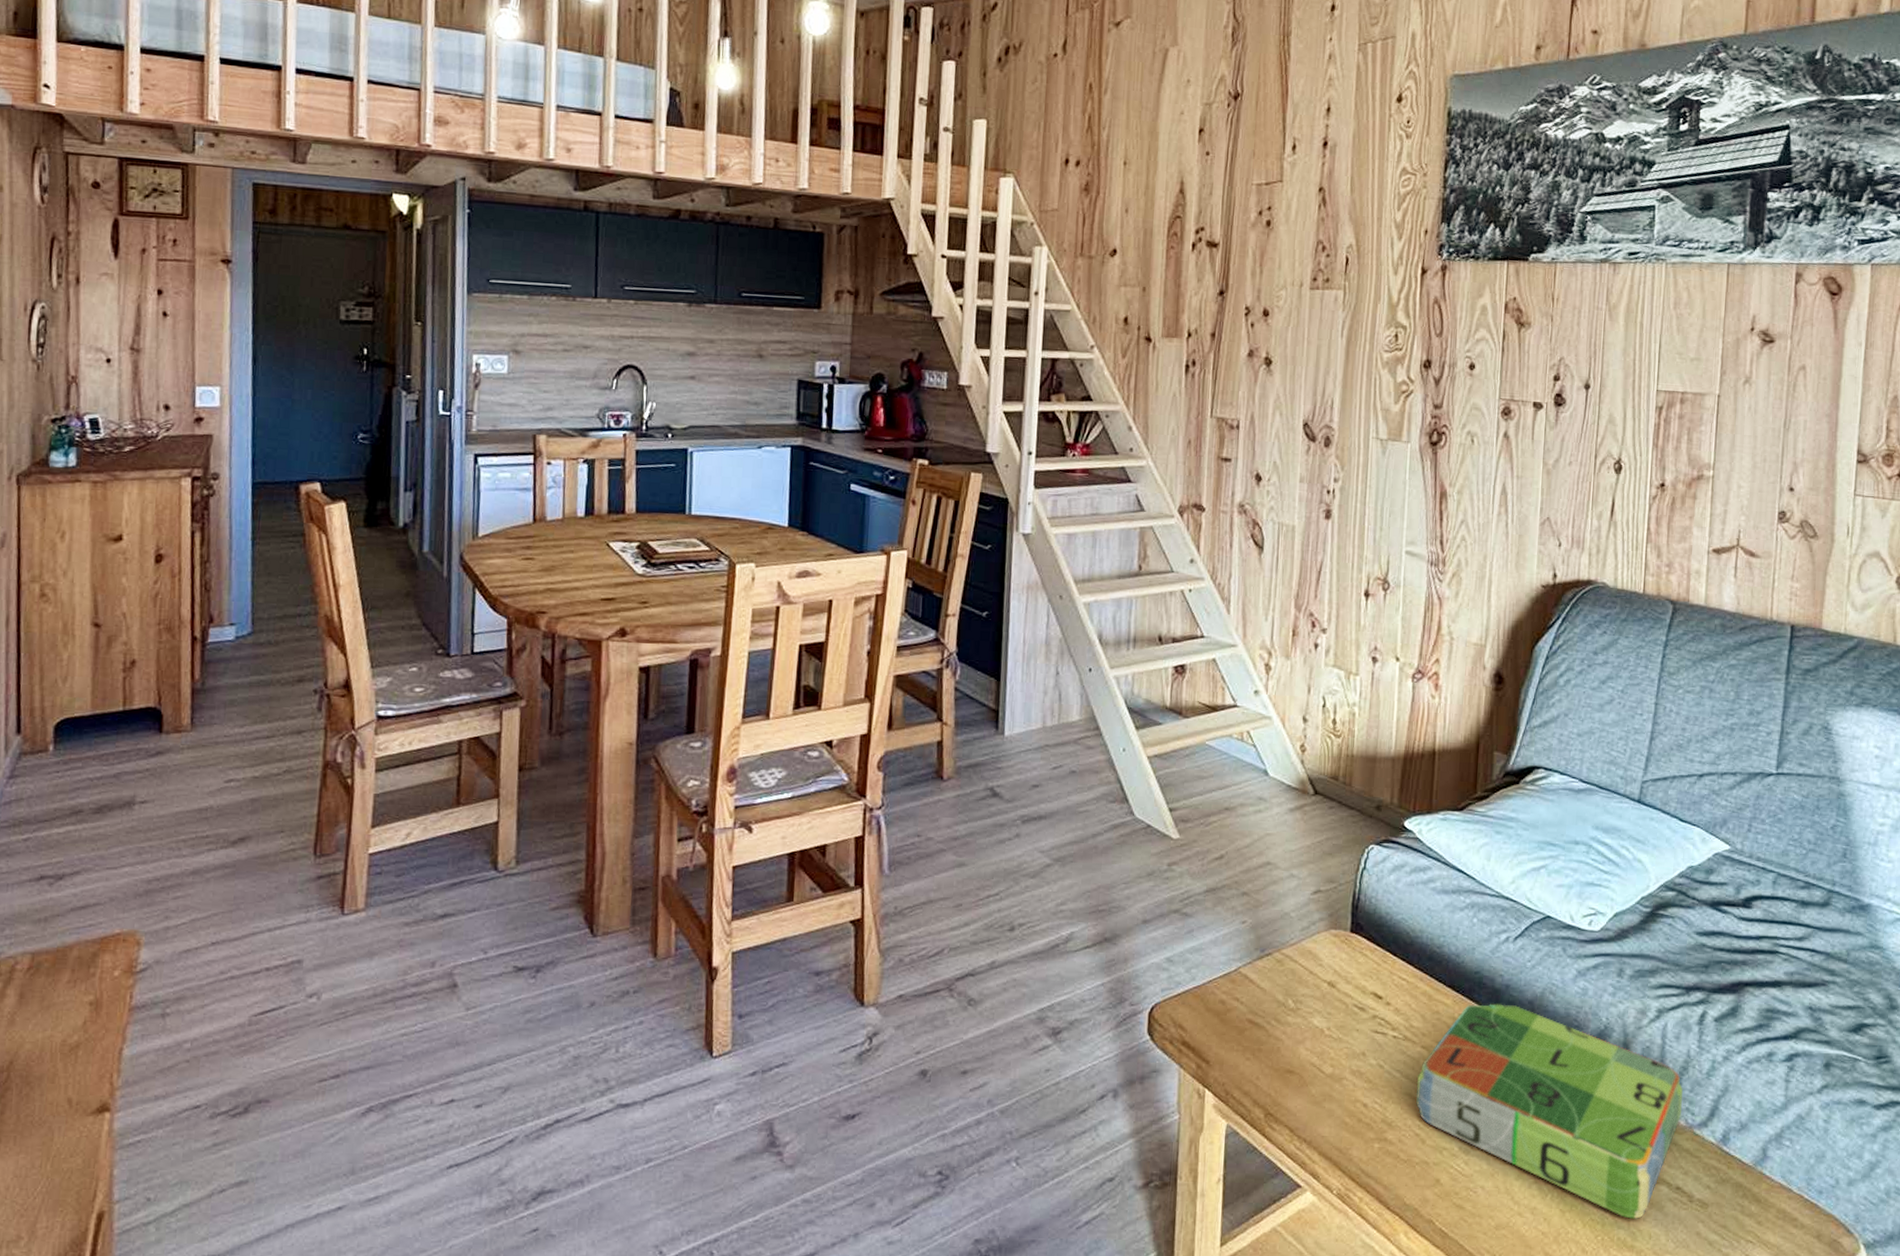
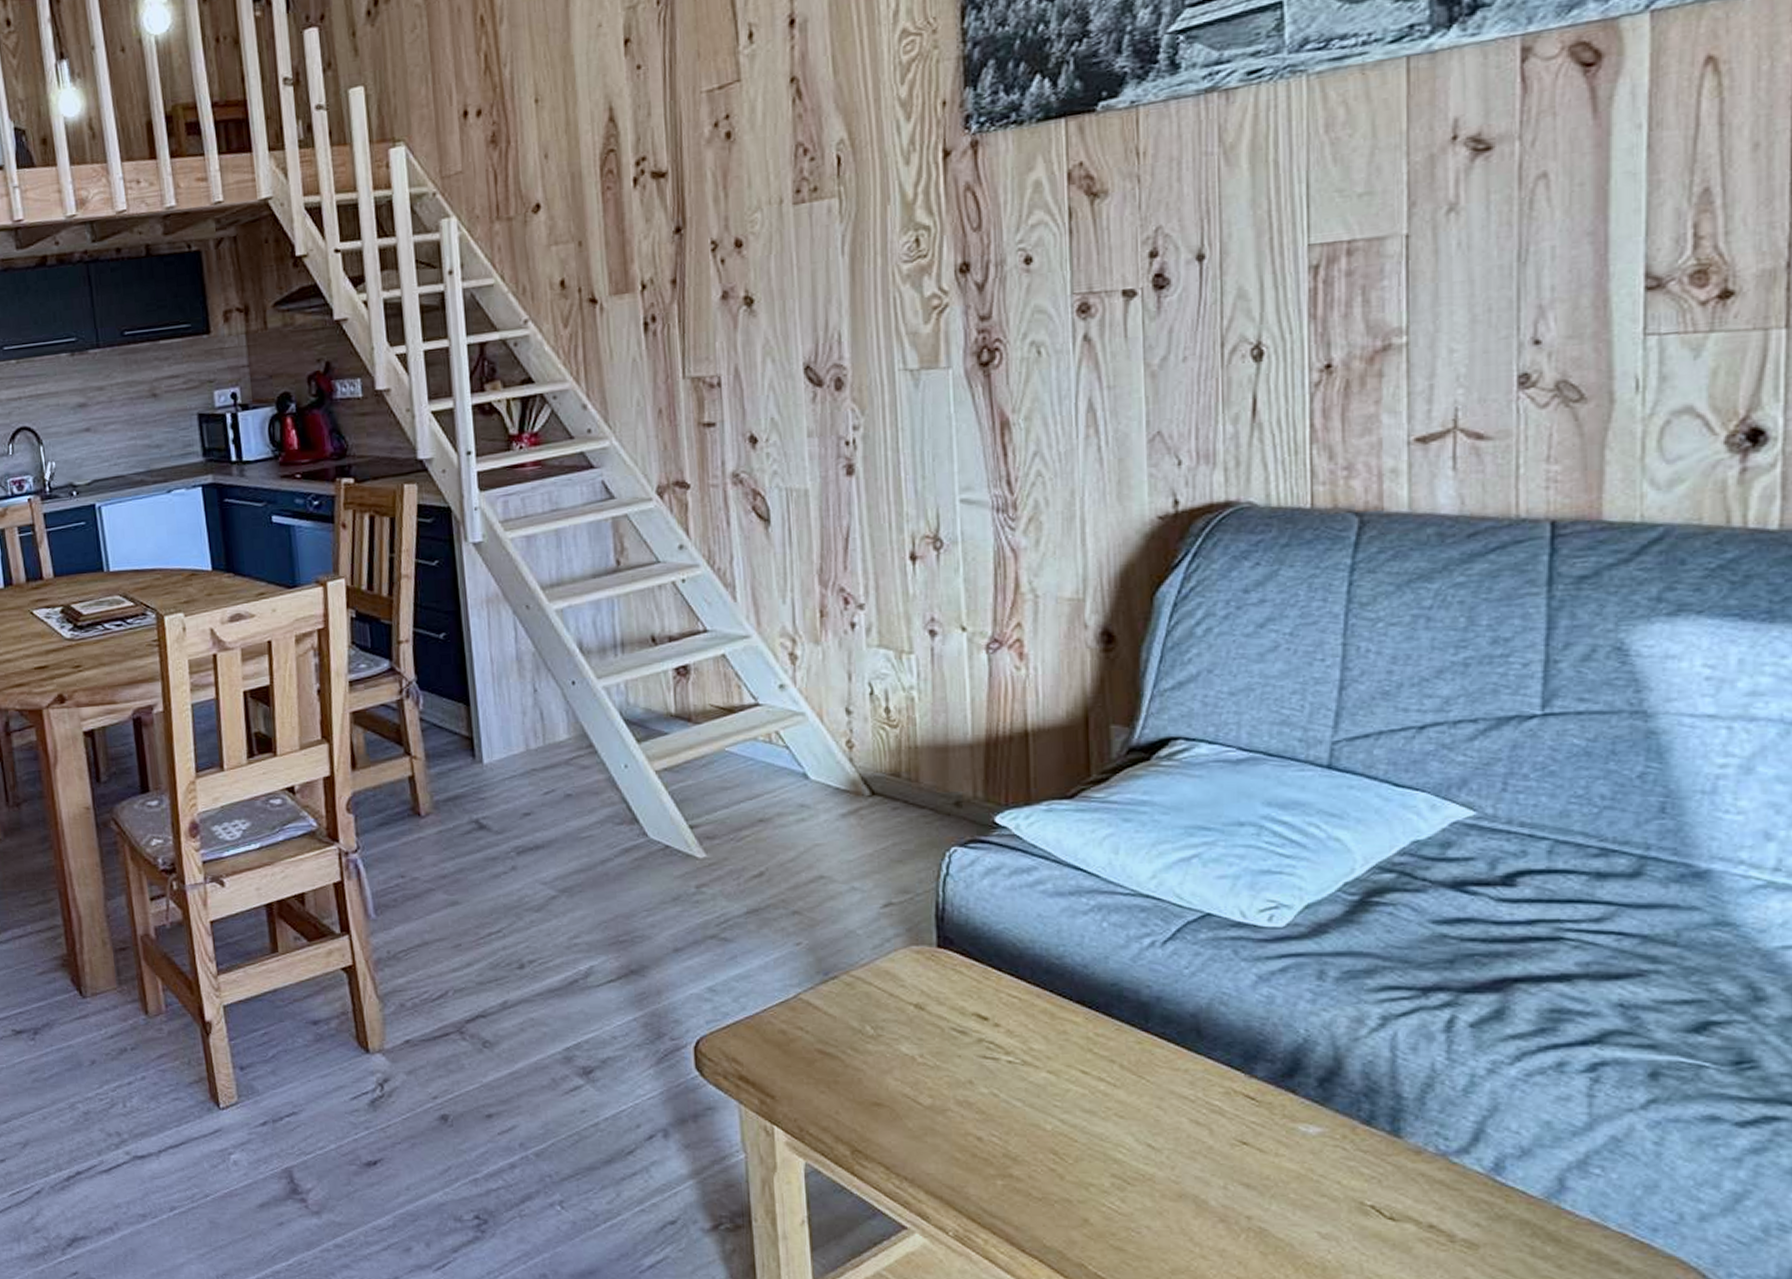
board game: present [1415,1003,1684,1219] -> none [1044,1019,1430,1262]

